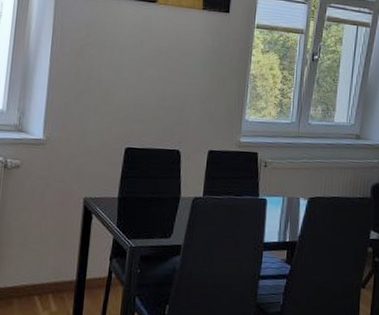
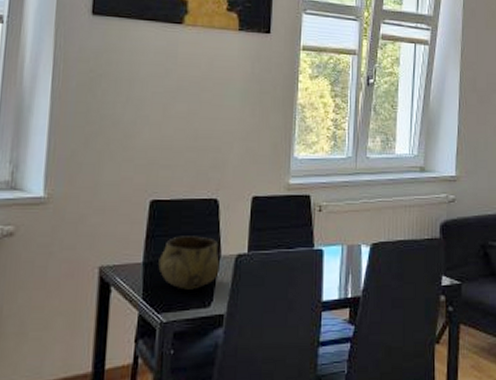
decorative bowl: none [130,178,180,223] -> present [158,236,220,290]

